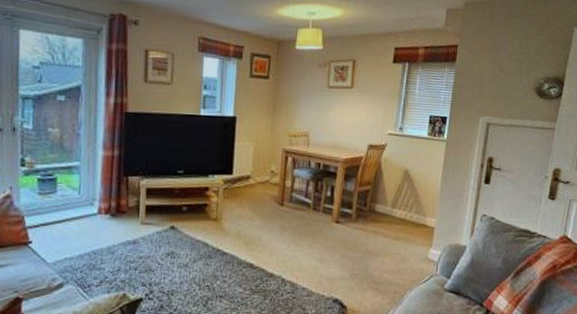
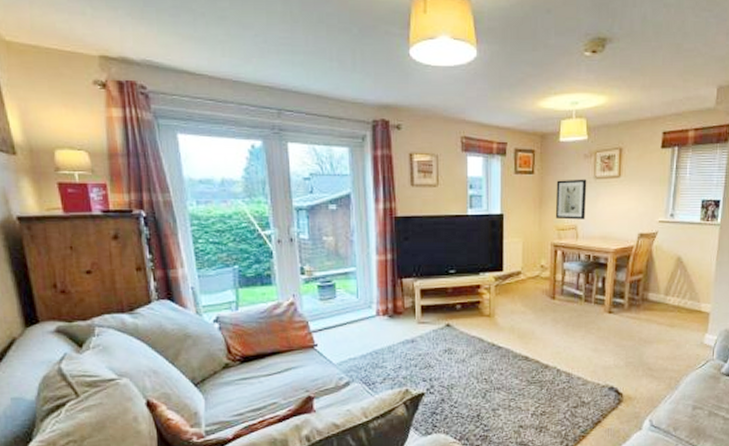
wall art: none [287,87,321,127] -> present [555,179,587,220]

